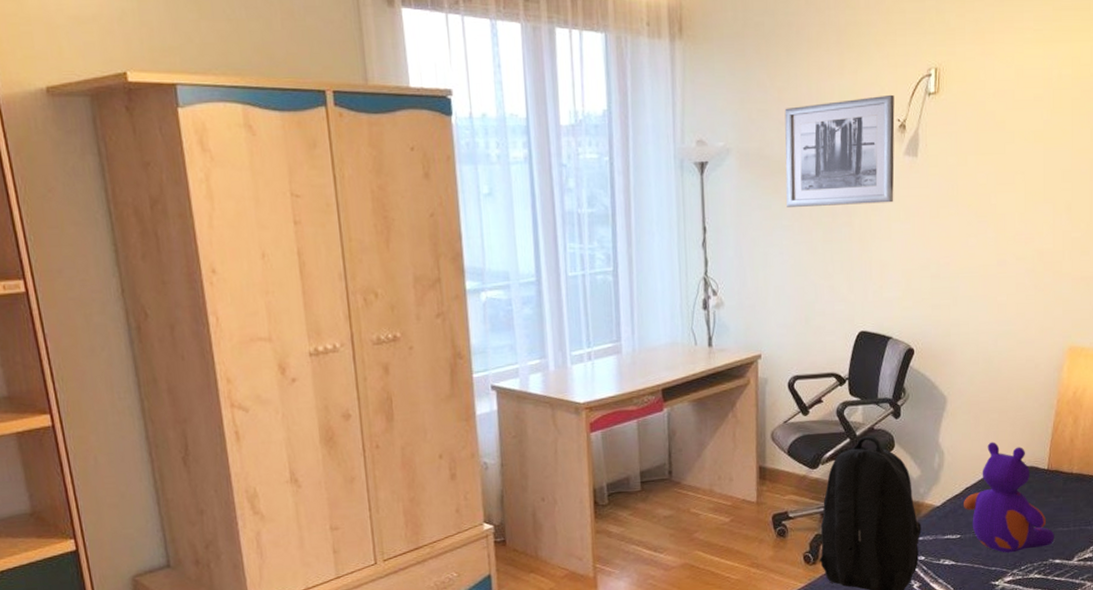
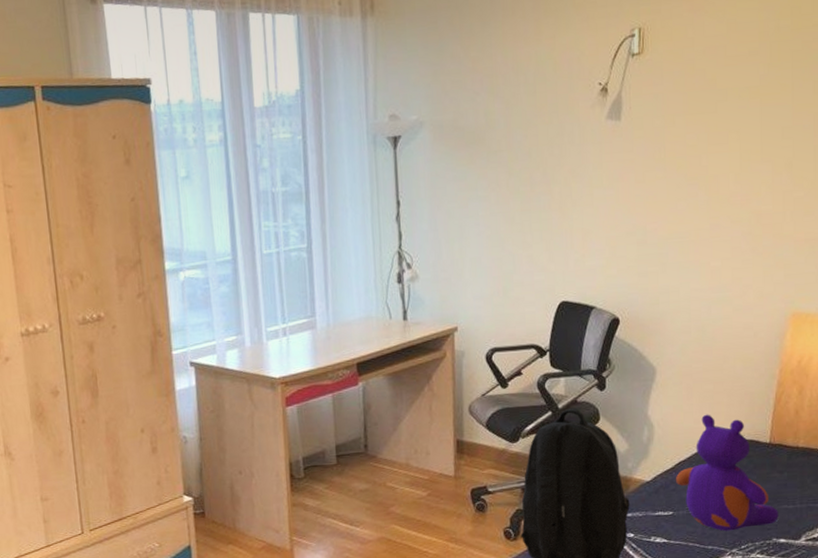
wall art: present [784,94,895,207] -> none [479,58,596,178]

